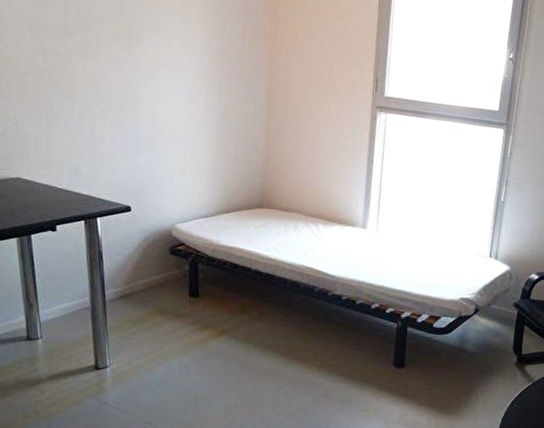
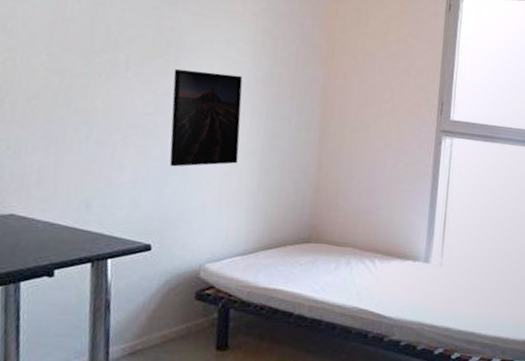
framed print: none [137,47,198,139] -> present [170,68,243,167]

